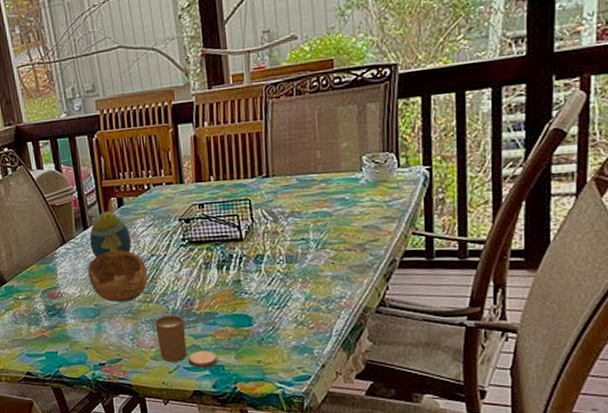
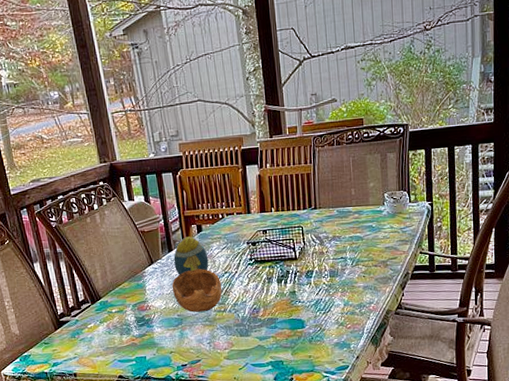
candle: present [154,315,218,368] -> none [228,321,279,364]

